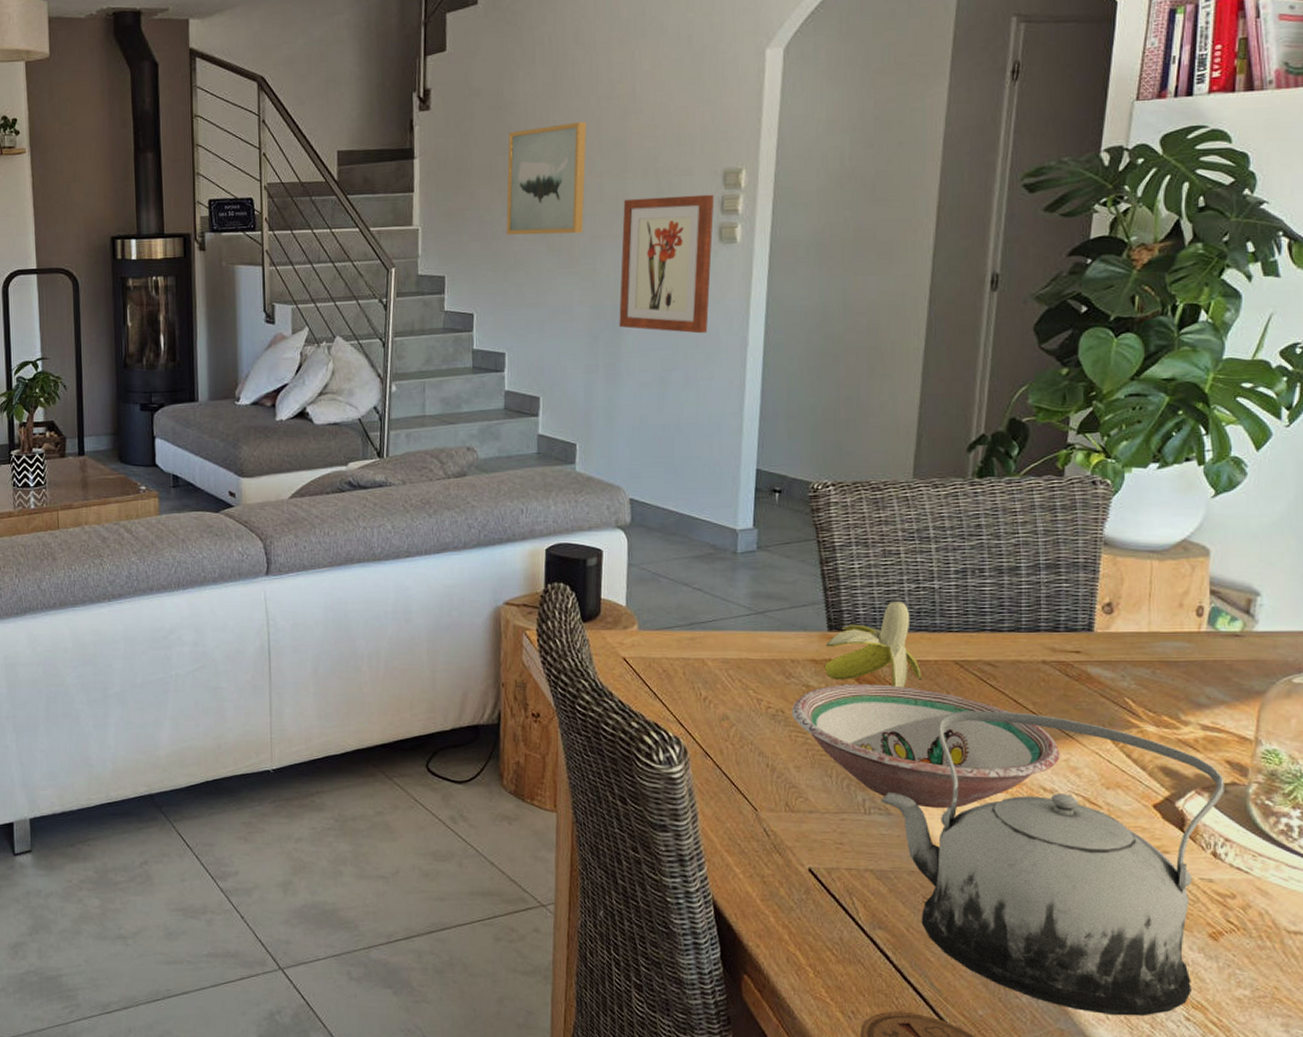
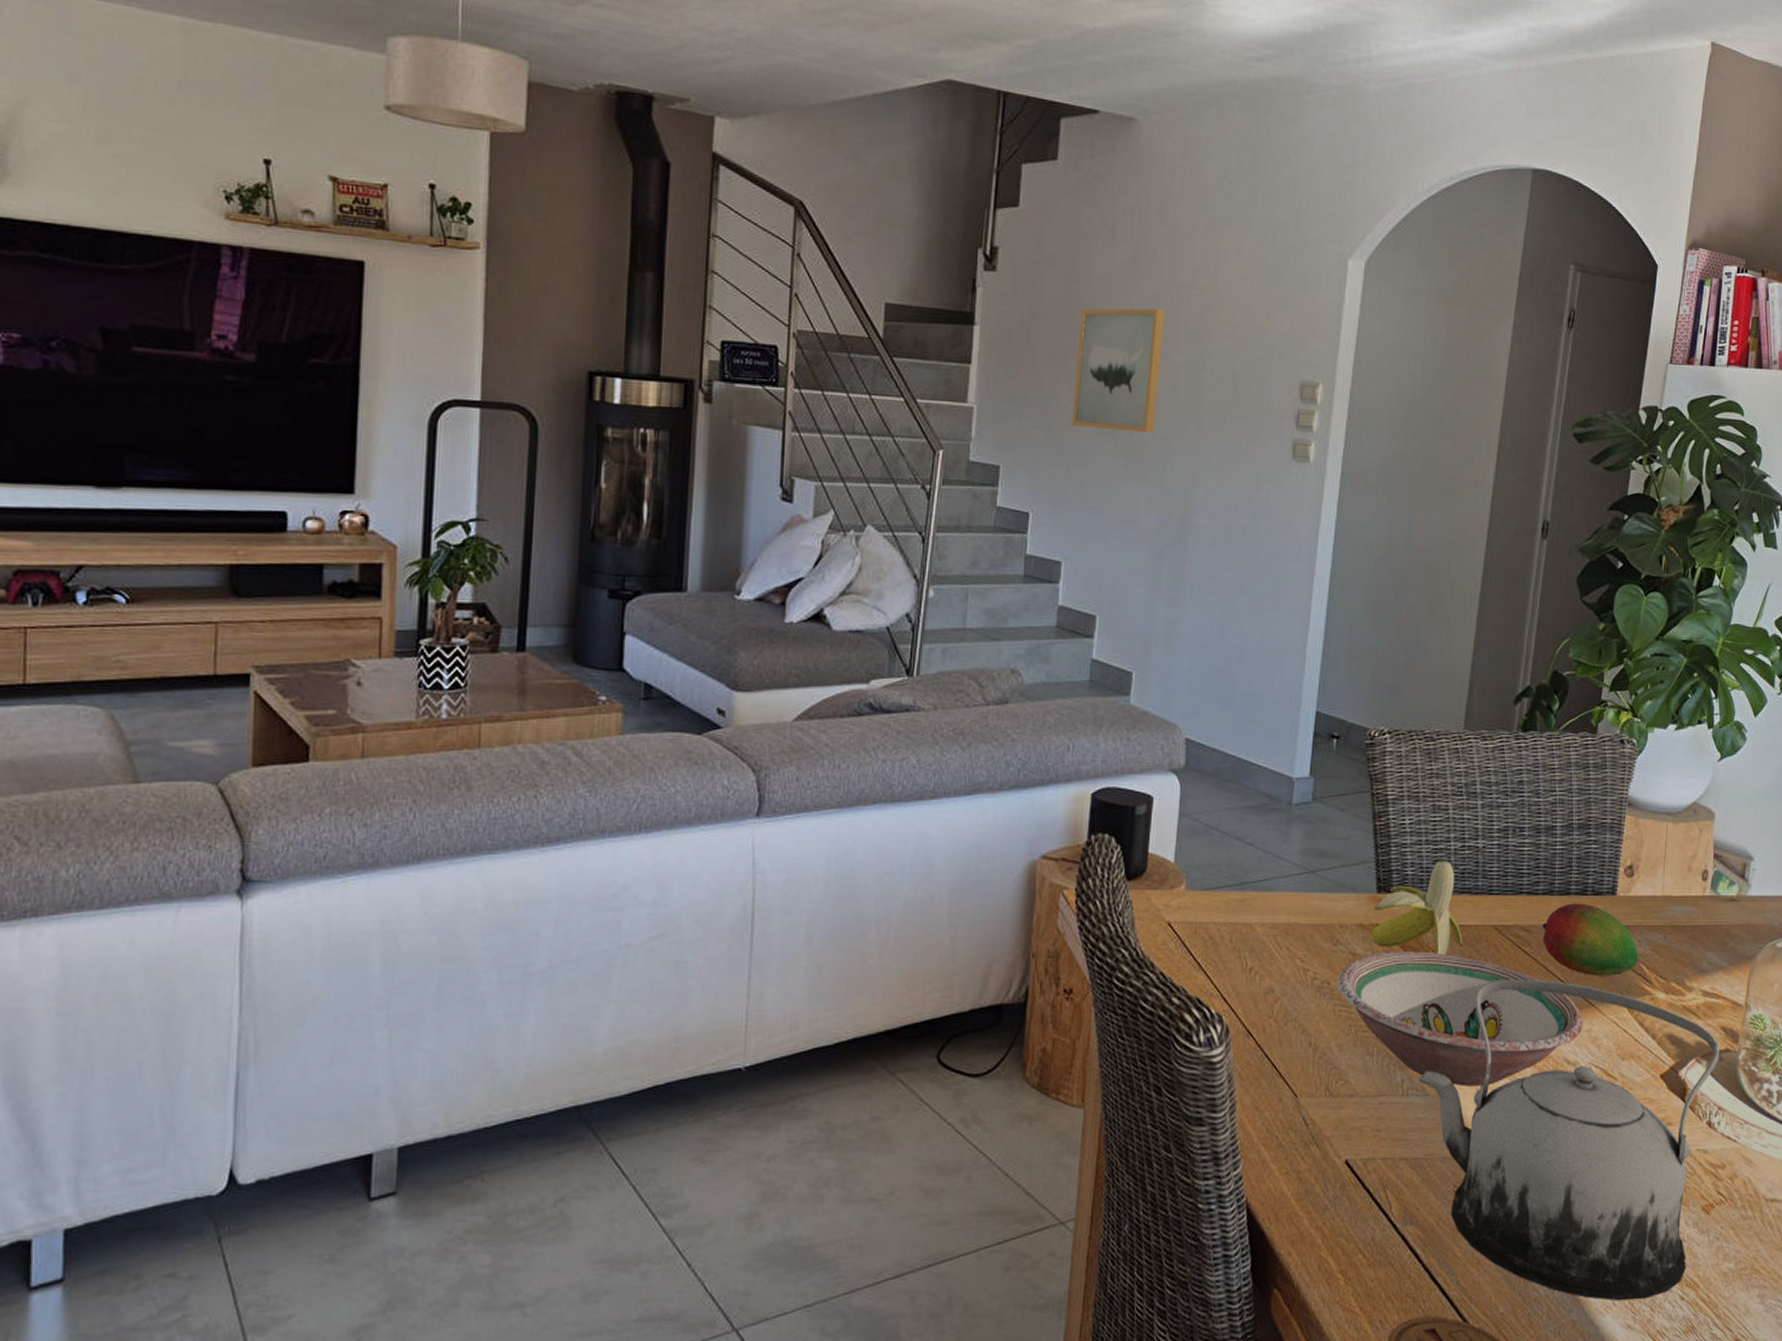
wall art: present [619,194,715,334] -> none [1186,401,1290,558]
fruit: none [1009,639,1123,709] -> present [1542,903,1639,976]

